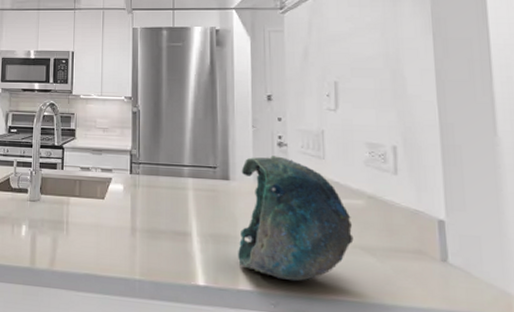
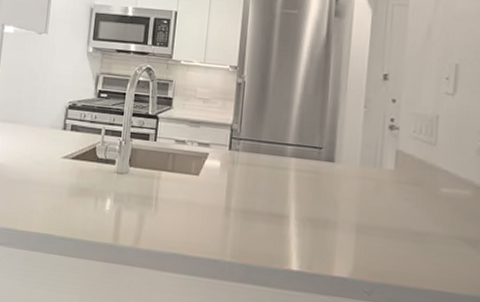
decorative bowl: present [238,156,354,281] -> none [335,139,457,271]

